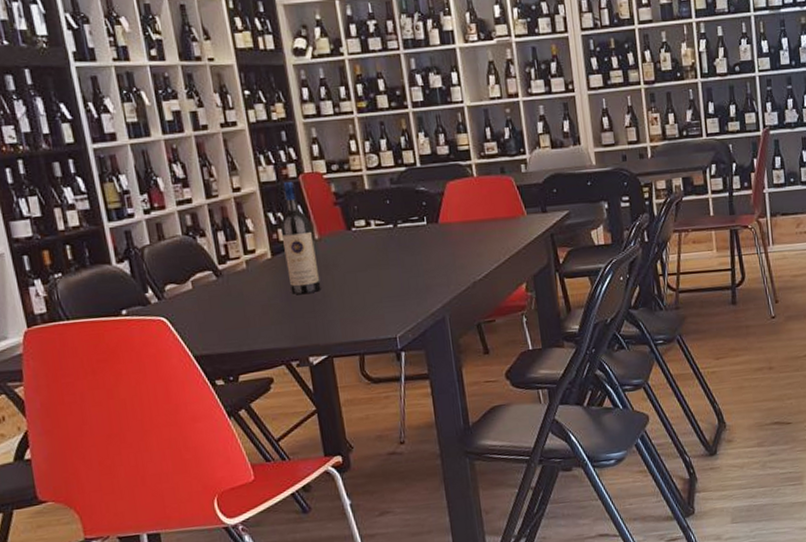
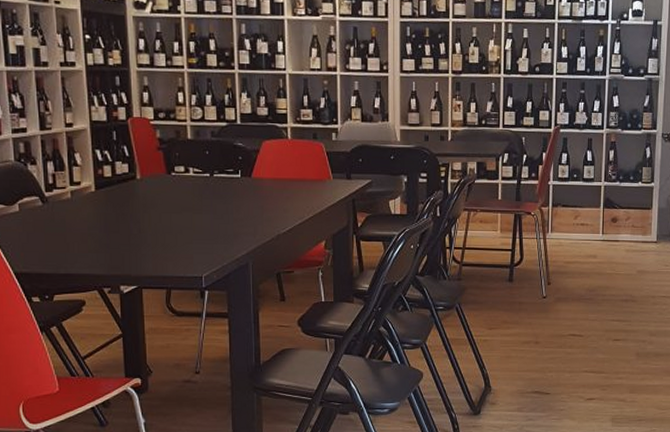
wine bottle: present [280,181,321,294] -> none [106,123,138,227]

